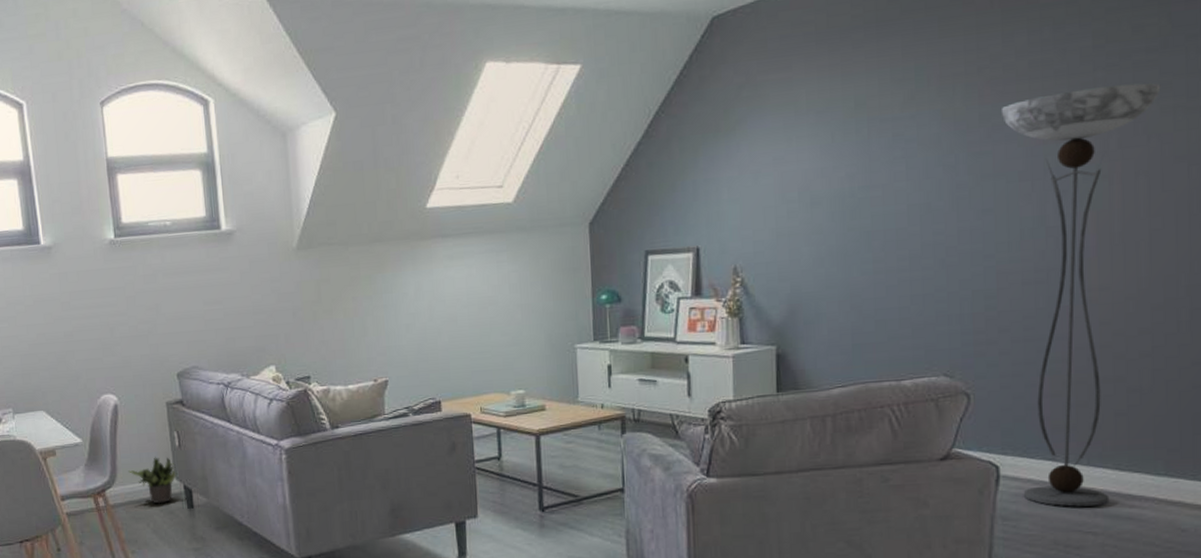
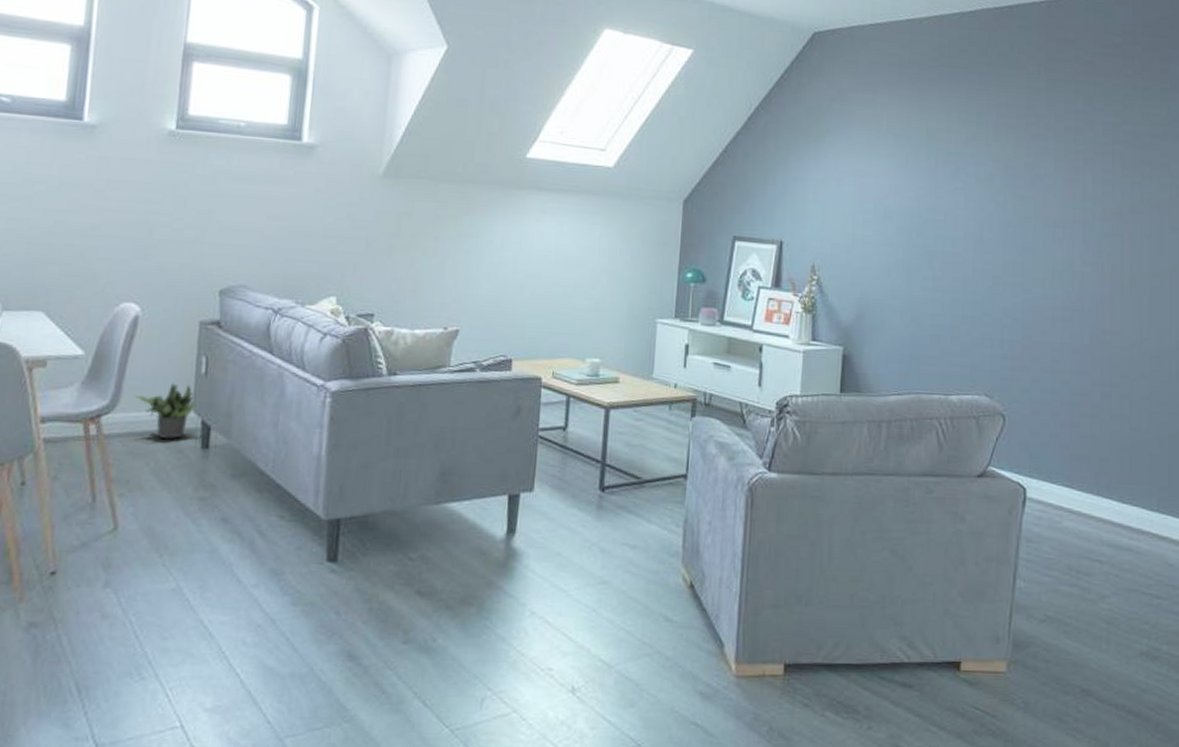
floor lamp: present [1000,83,1161,507] -> none [1042,157,1161,535]

